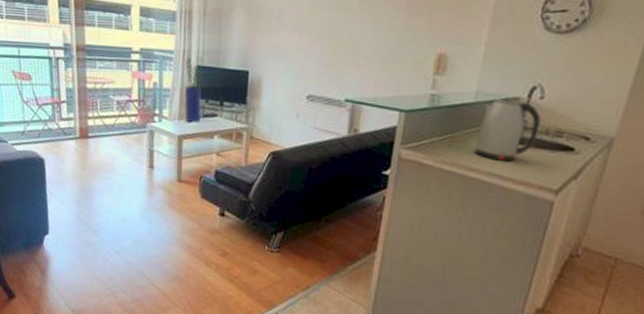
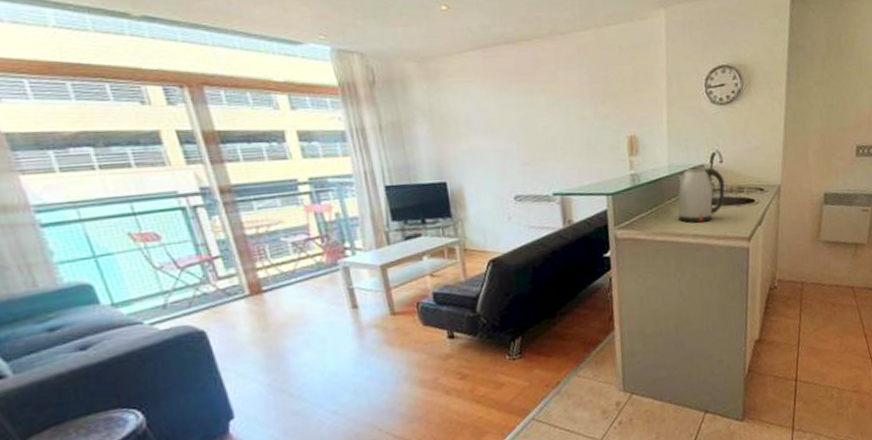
vase: present [184,55,202,123] -> none [368,174,403,250]

